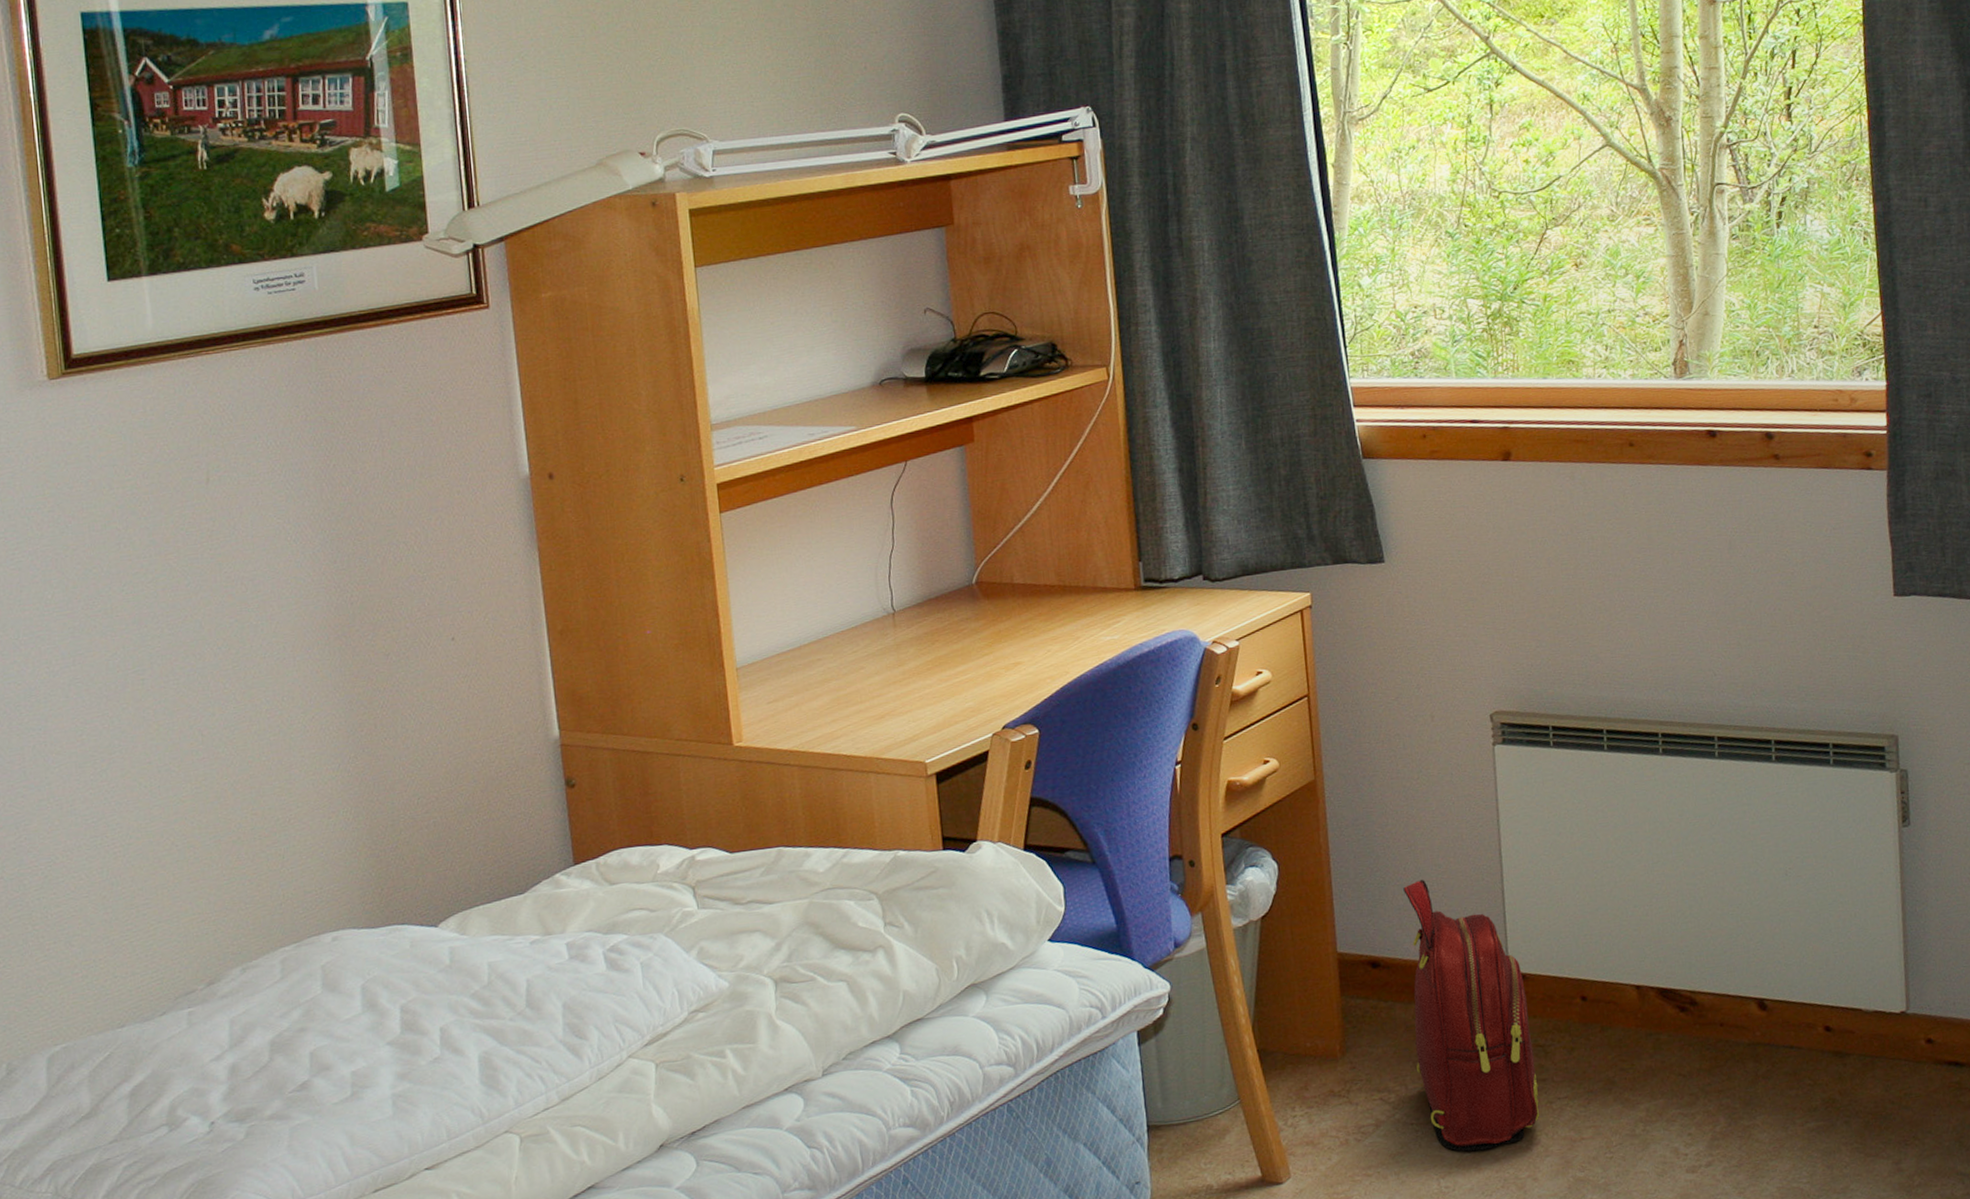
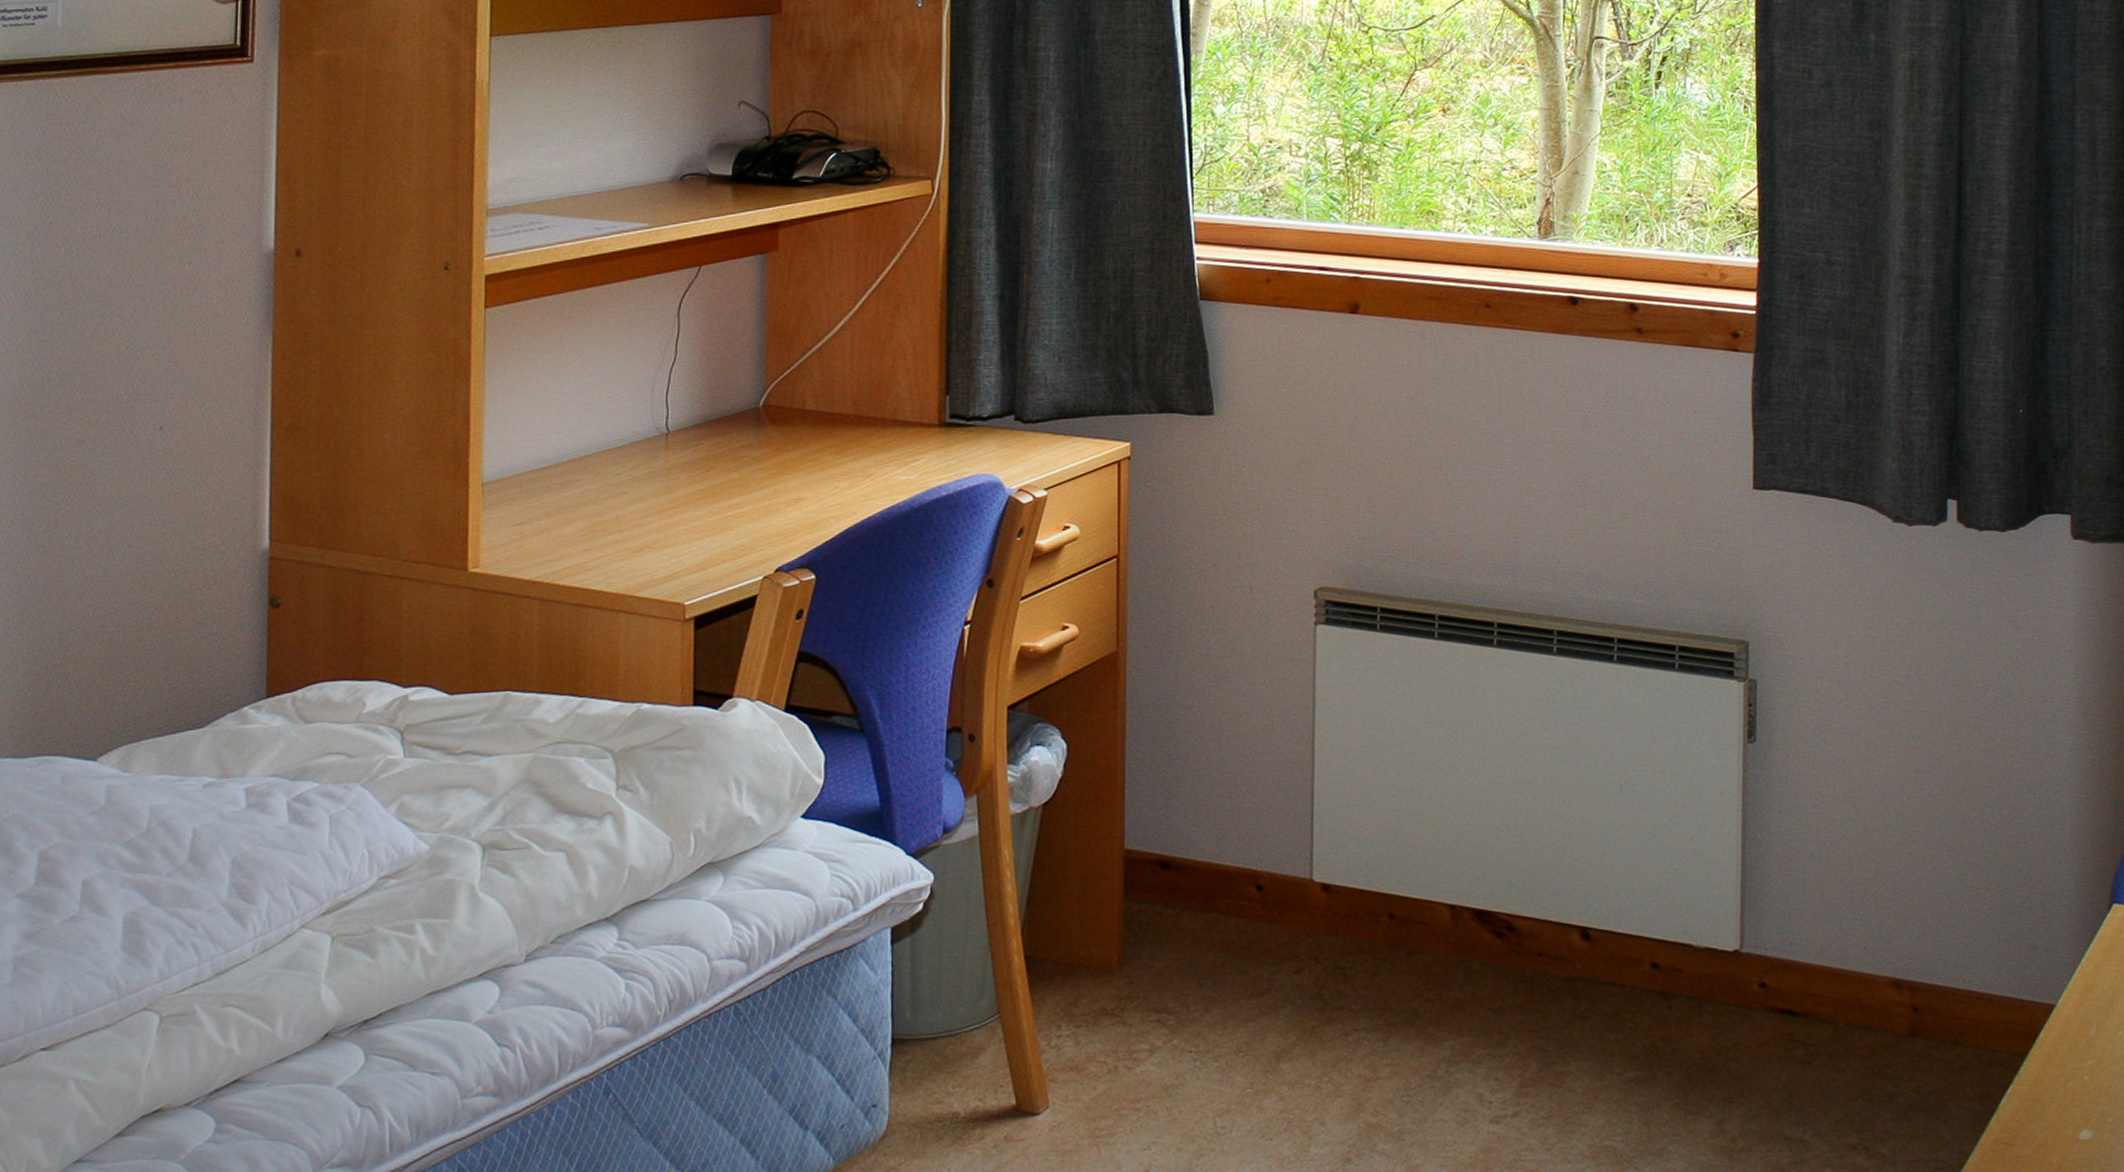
backpack: present [1403,879,1540,1152] -> none [1201,770,1334,1087]

